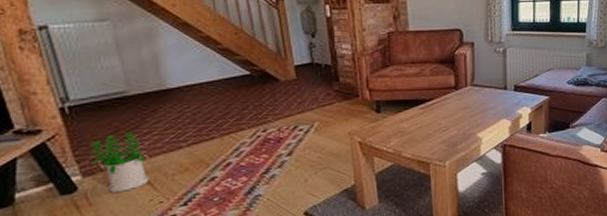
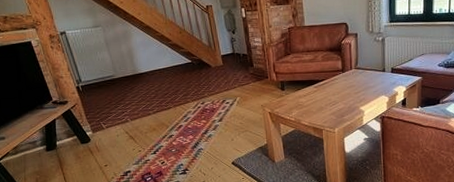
potted plant: present [89,132,150,193] -> none [95,103,132,143]

